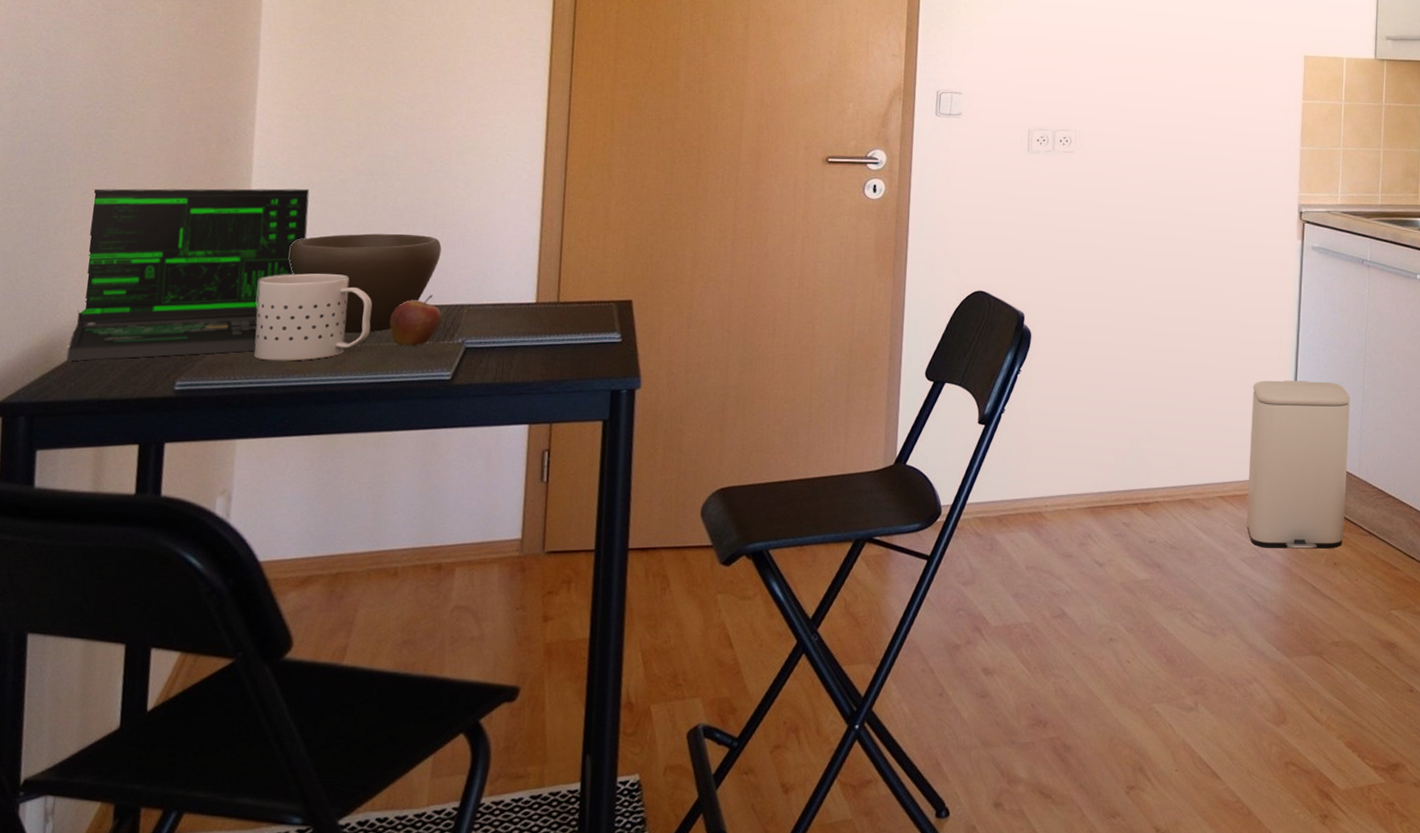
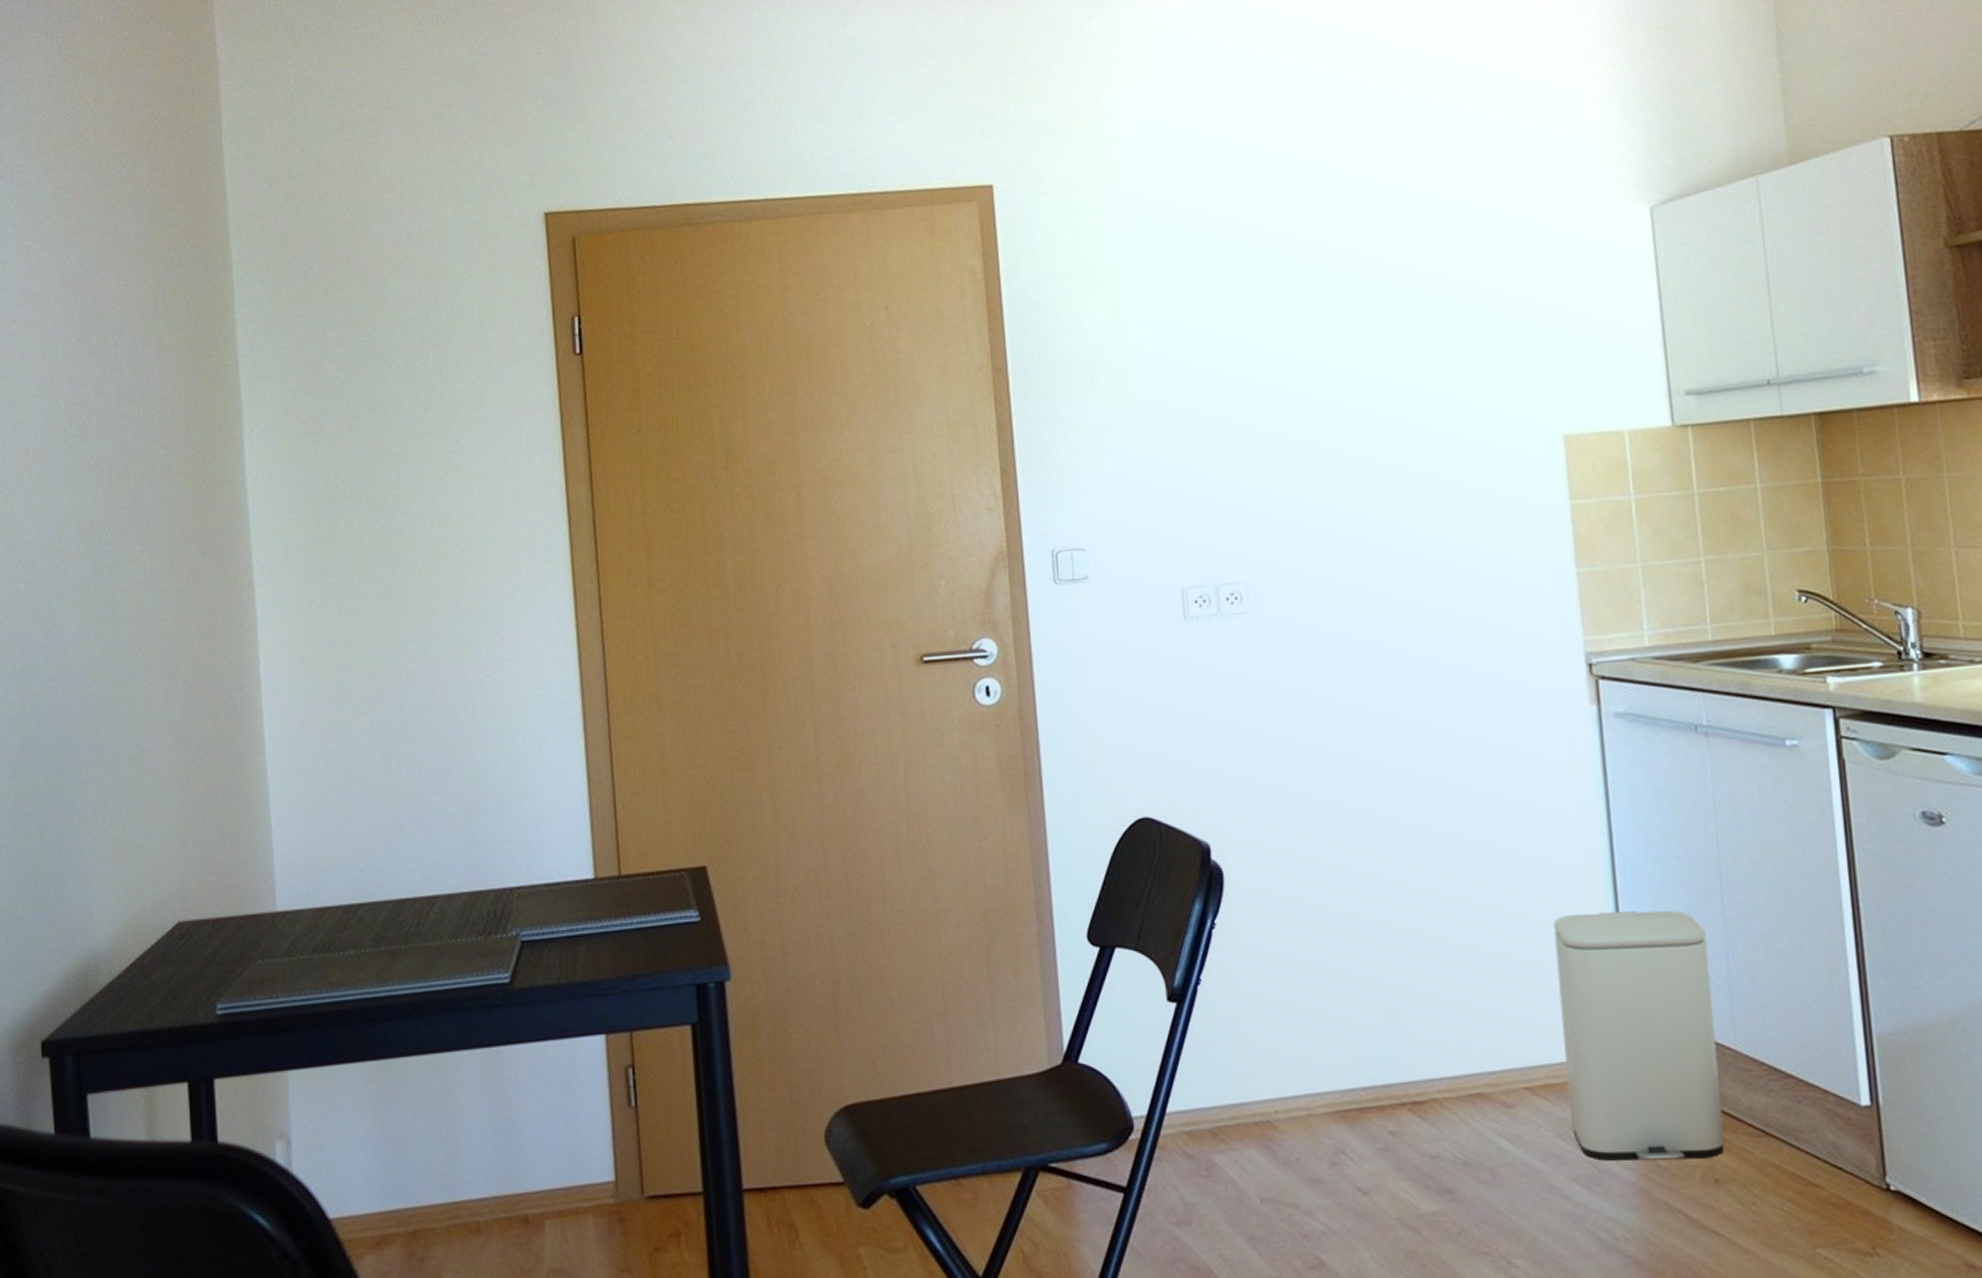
laptop: present [66,188,310,362] -> none [104,759,332,988]
mug: present [253,273,373,361] -> none [287,861,413,973]
bowl: present [288,233,442,333] -> none [315,804,480,933]
fruit: present [389,295,442,347] -> none [433,878,490,945]

